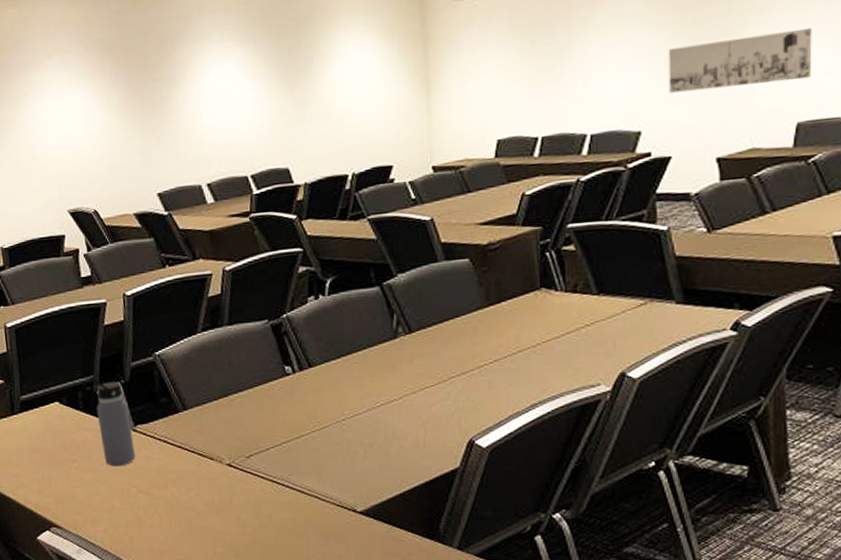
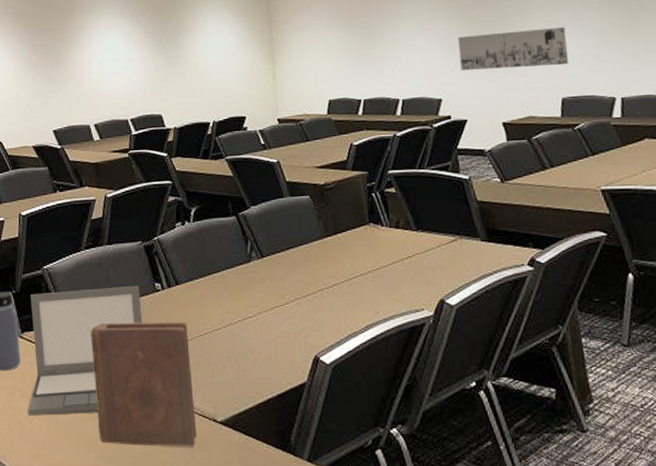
laptop: none [142,369,272,511] -> present [28,285,143,415]
book: none [212,407,335,539] -> present [91,321,198,447]

